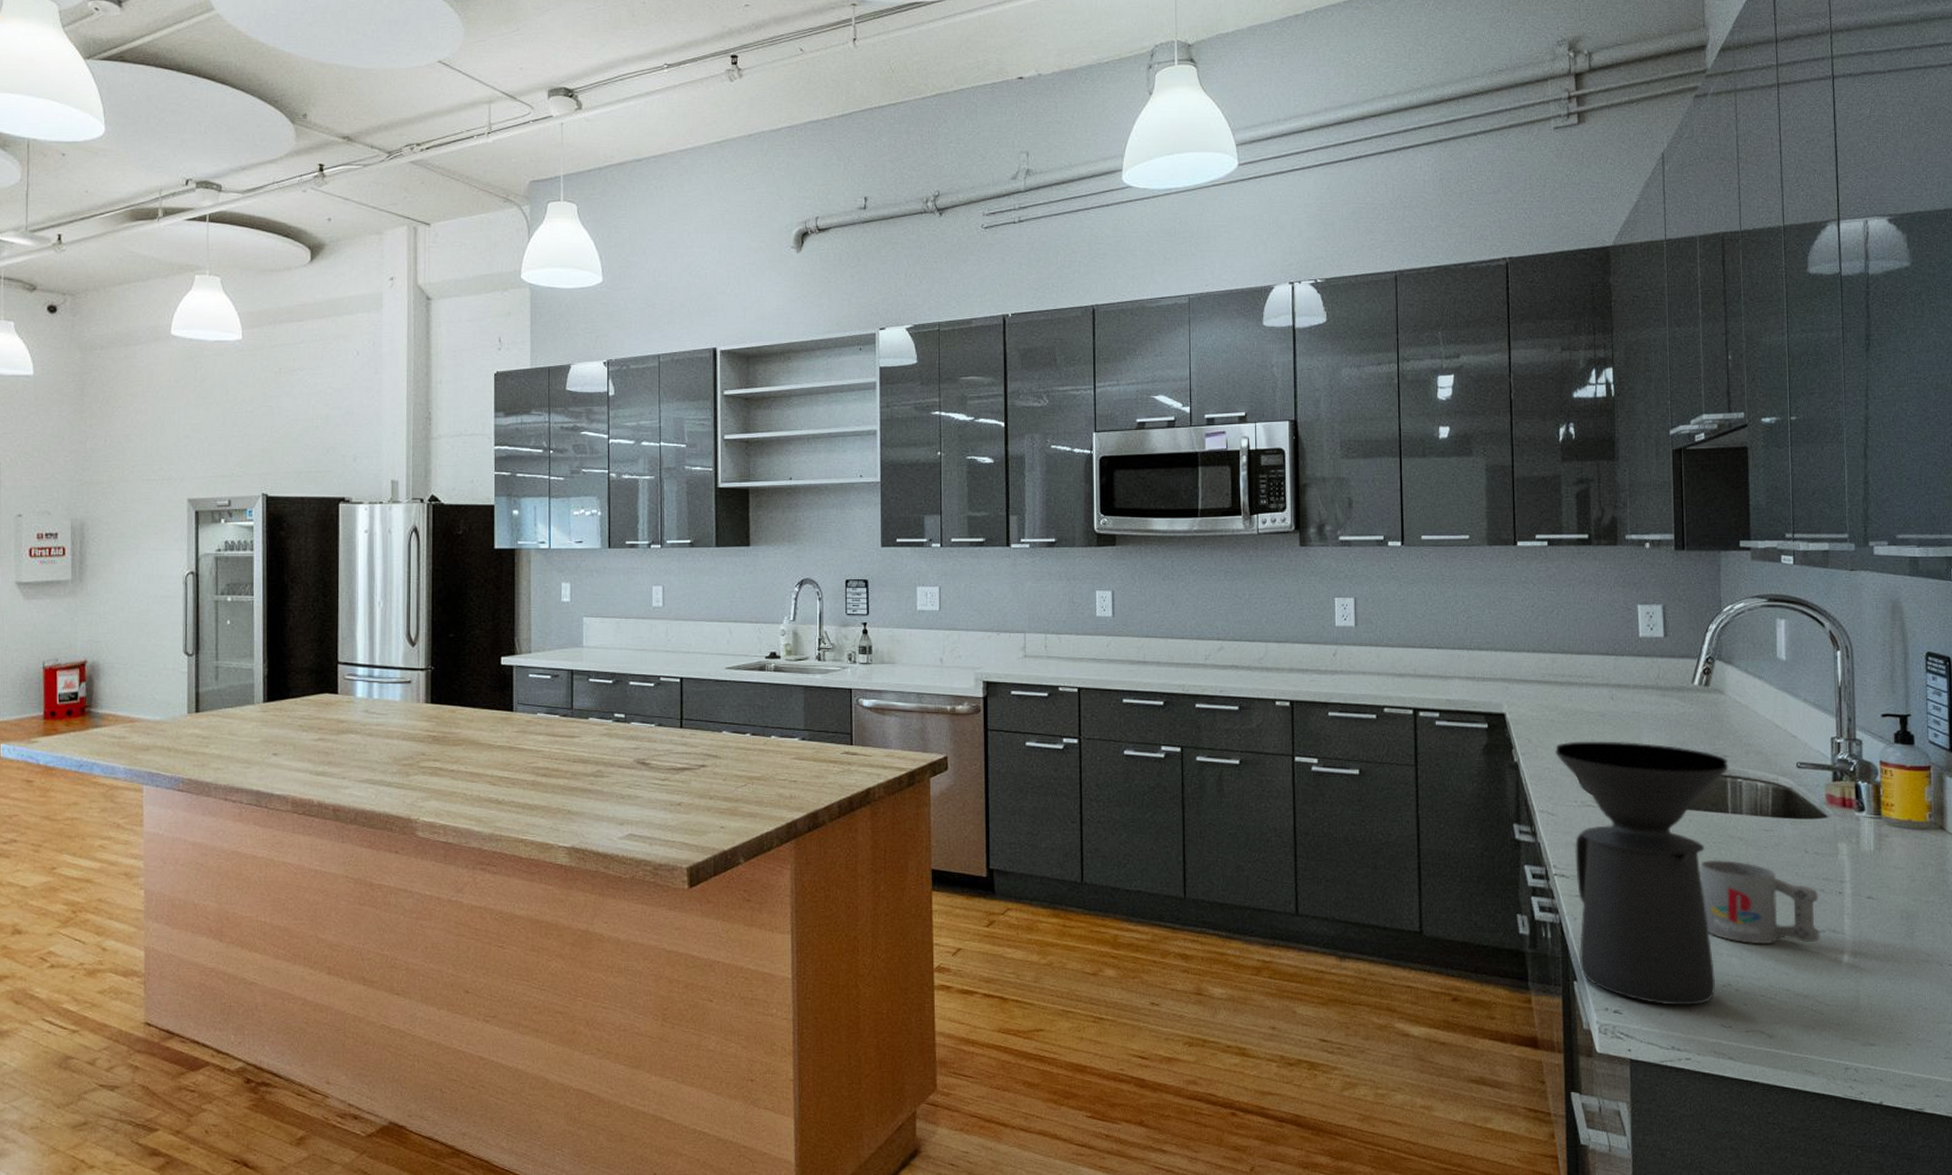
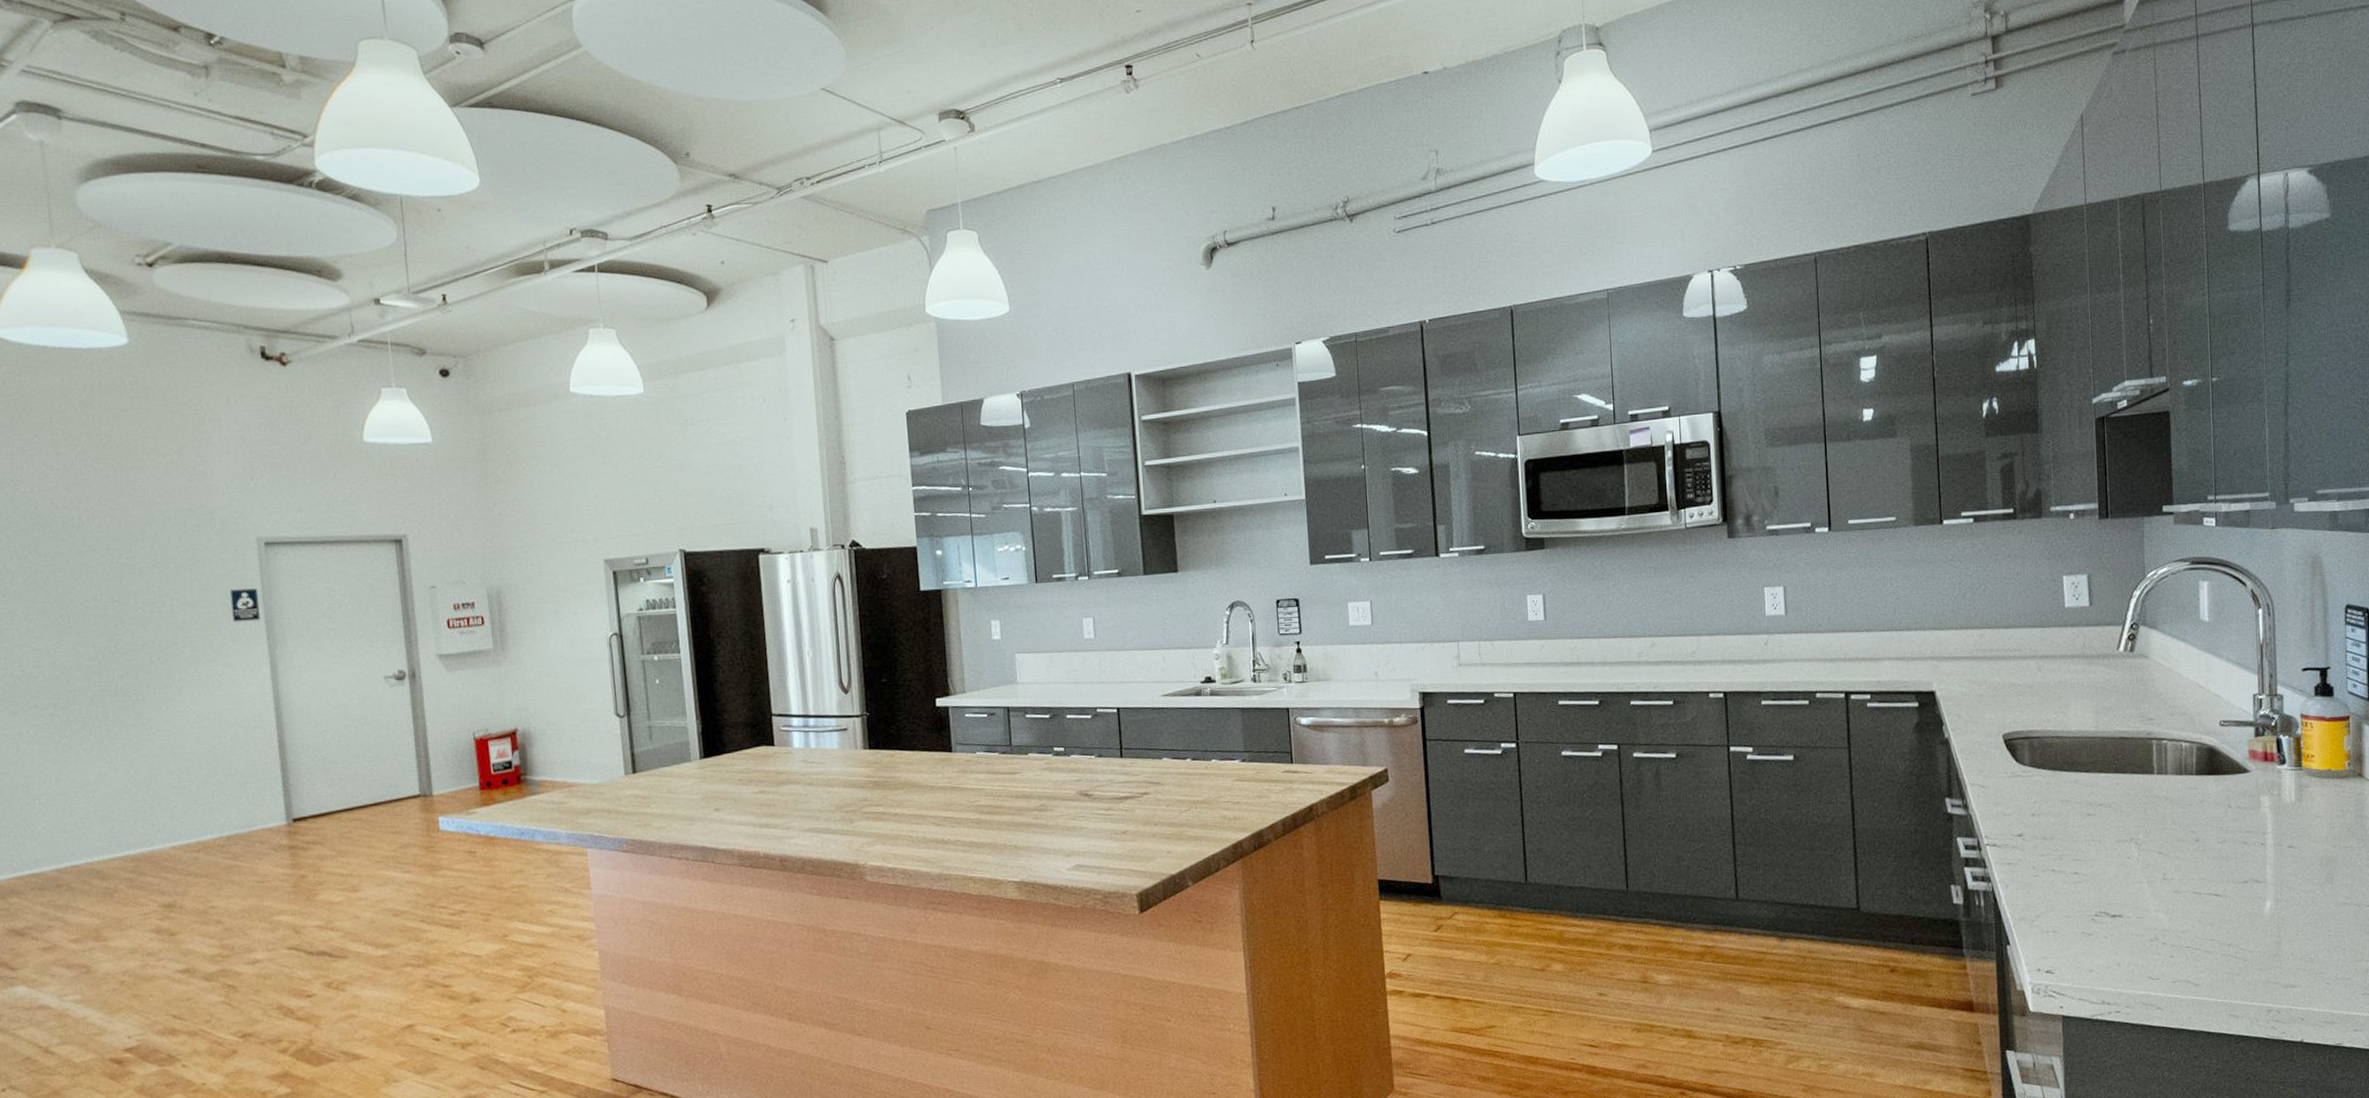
coffee maker: present [1555,741,1729,1006] -> none [1985,711,2154,963]
mug: present [1700,859,1820,945] -> none [2127,819,2243,899]

